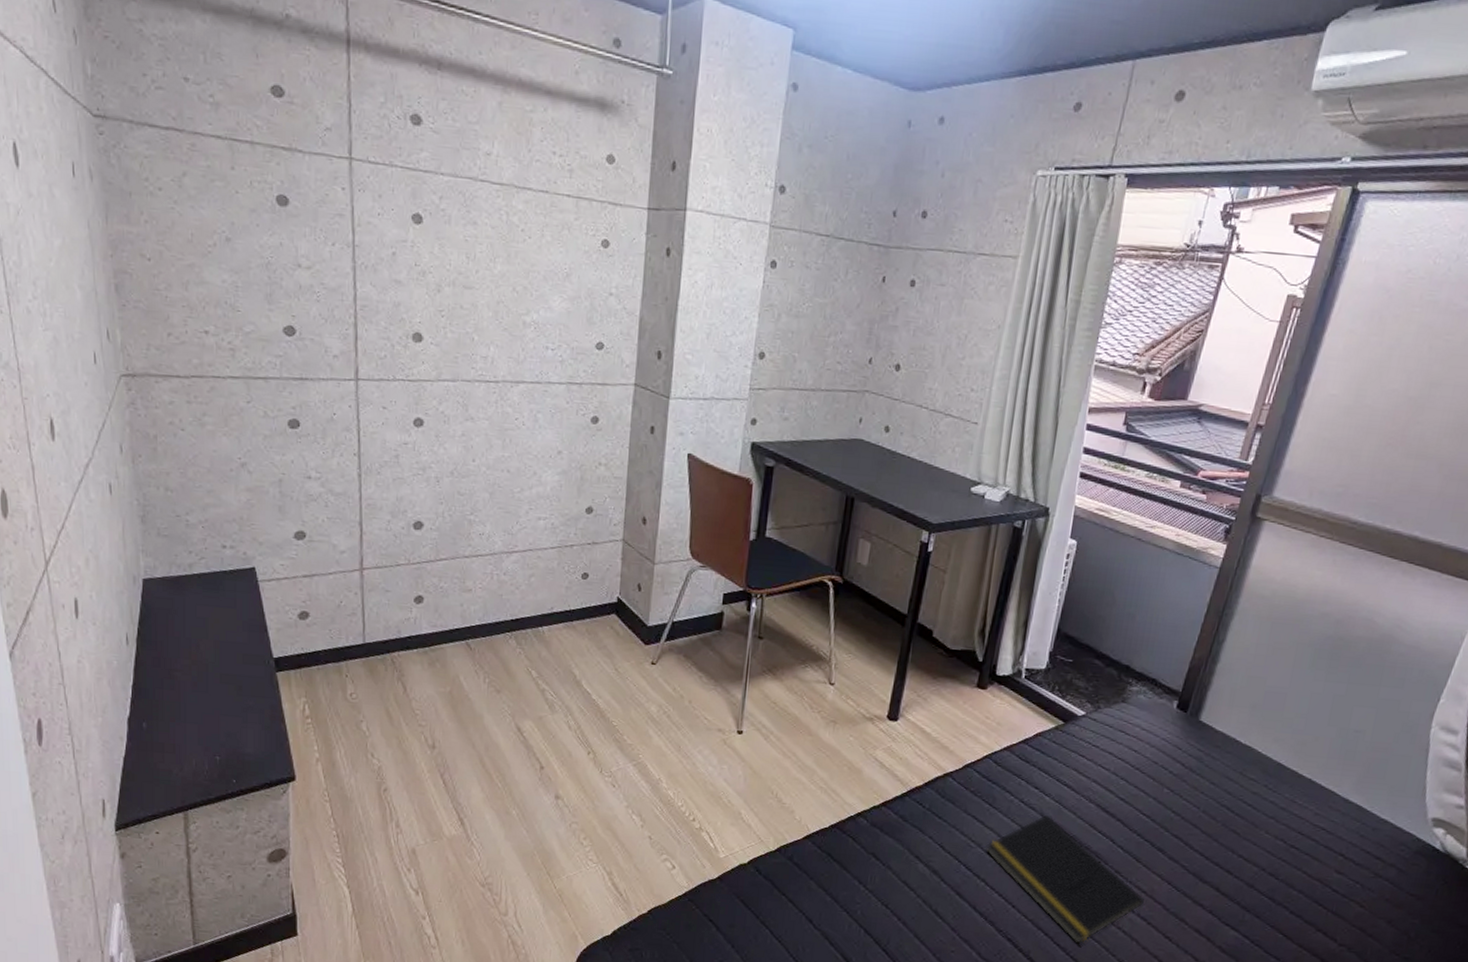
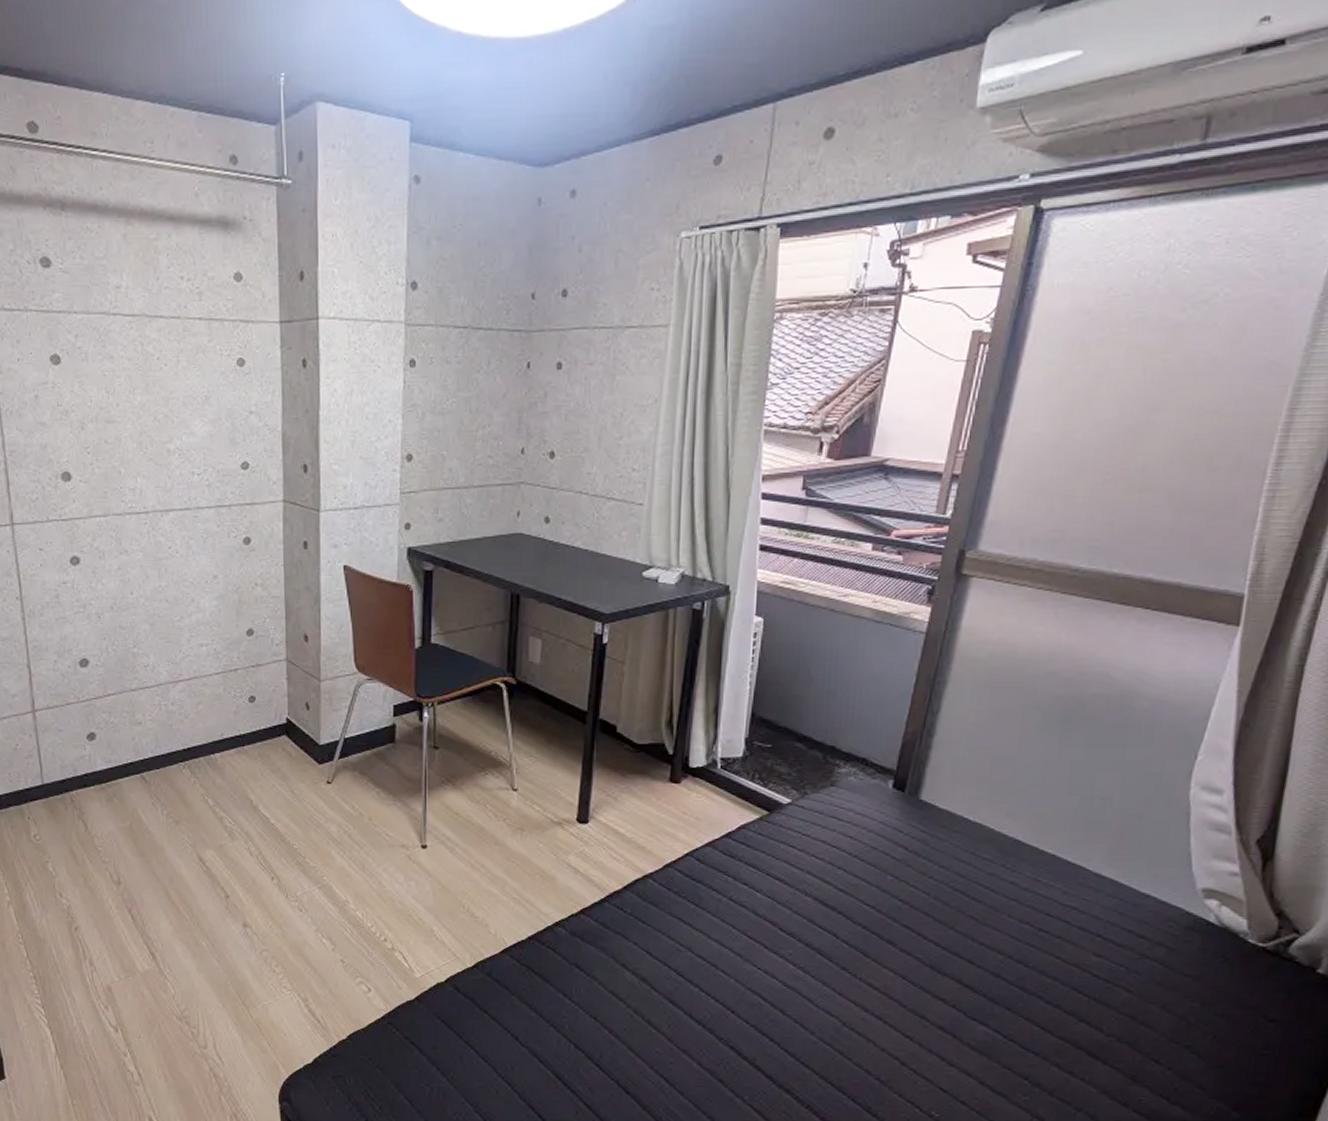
notepad: present [985,814,1145,945] -> none [696,911,878,1050]

